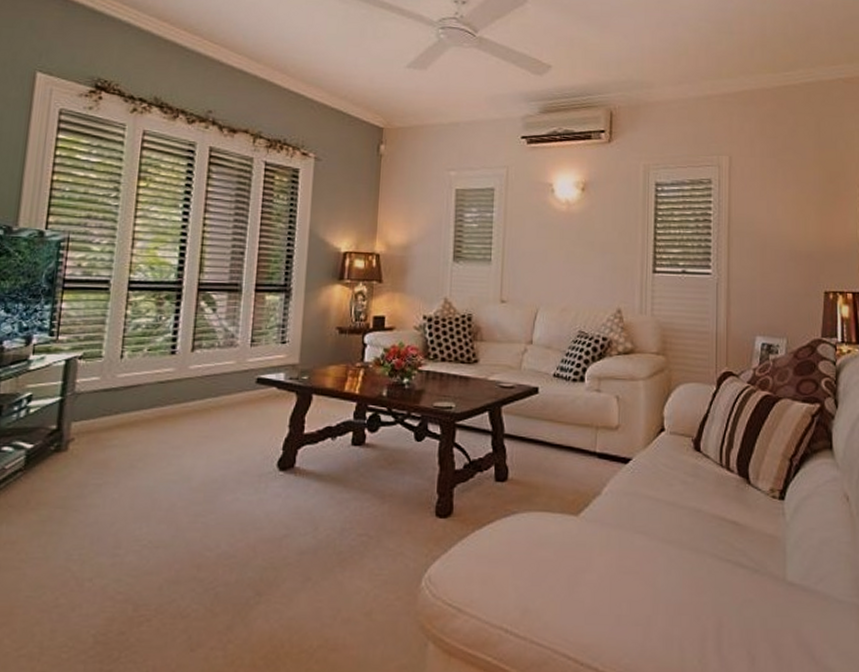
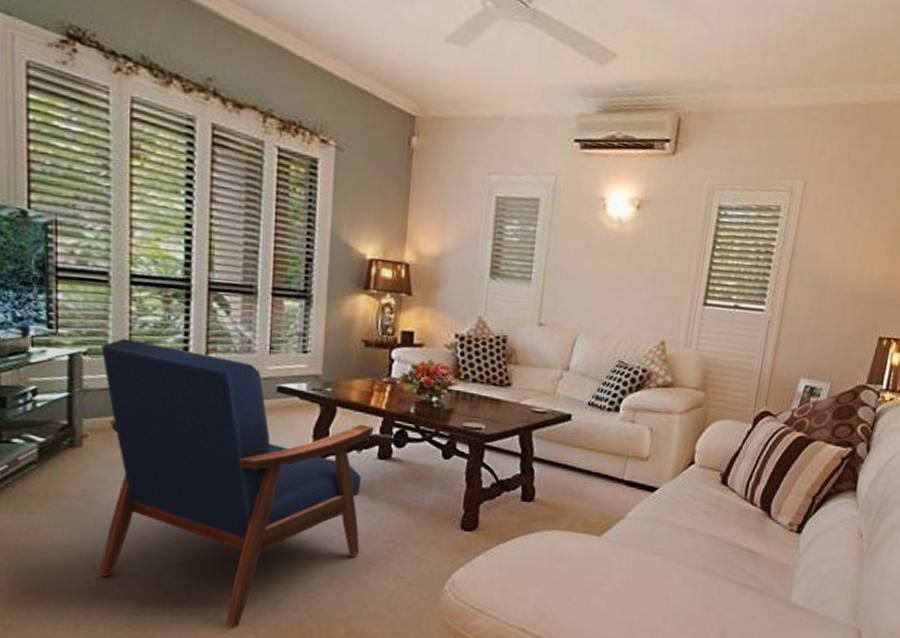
armchair: none [70,340,348,645] -> present [100,338,374,628]

